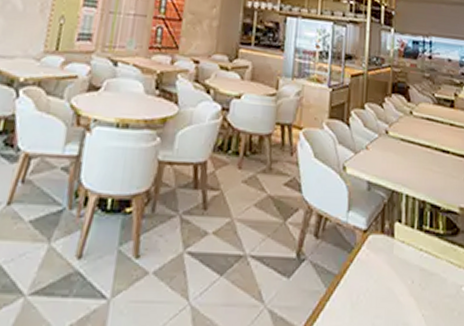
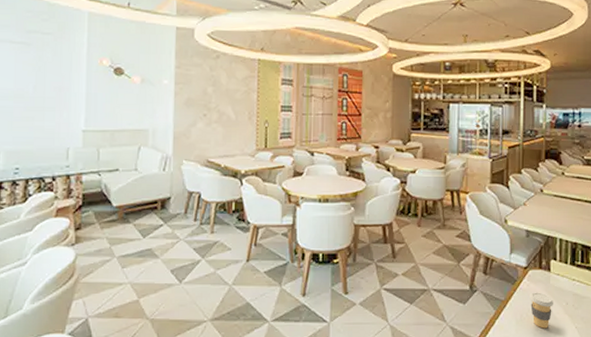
coffee cup: none [368,265,397,316] -> present [529,292,553,329]

